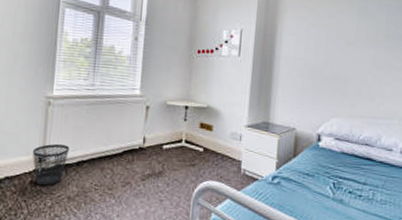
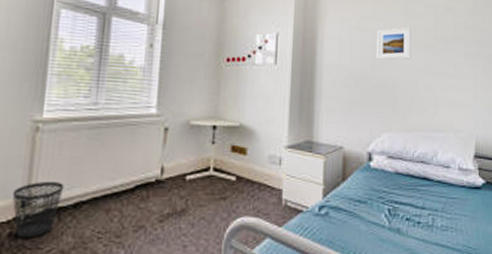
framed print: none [330,24,364,55] -> present [377,26,411,60]

